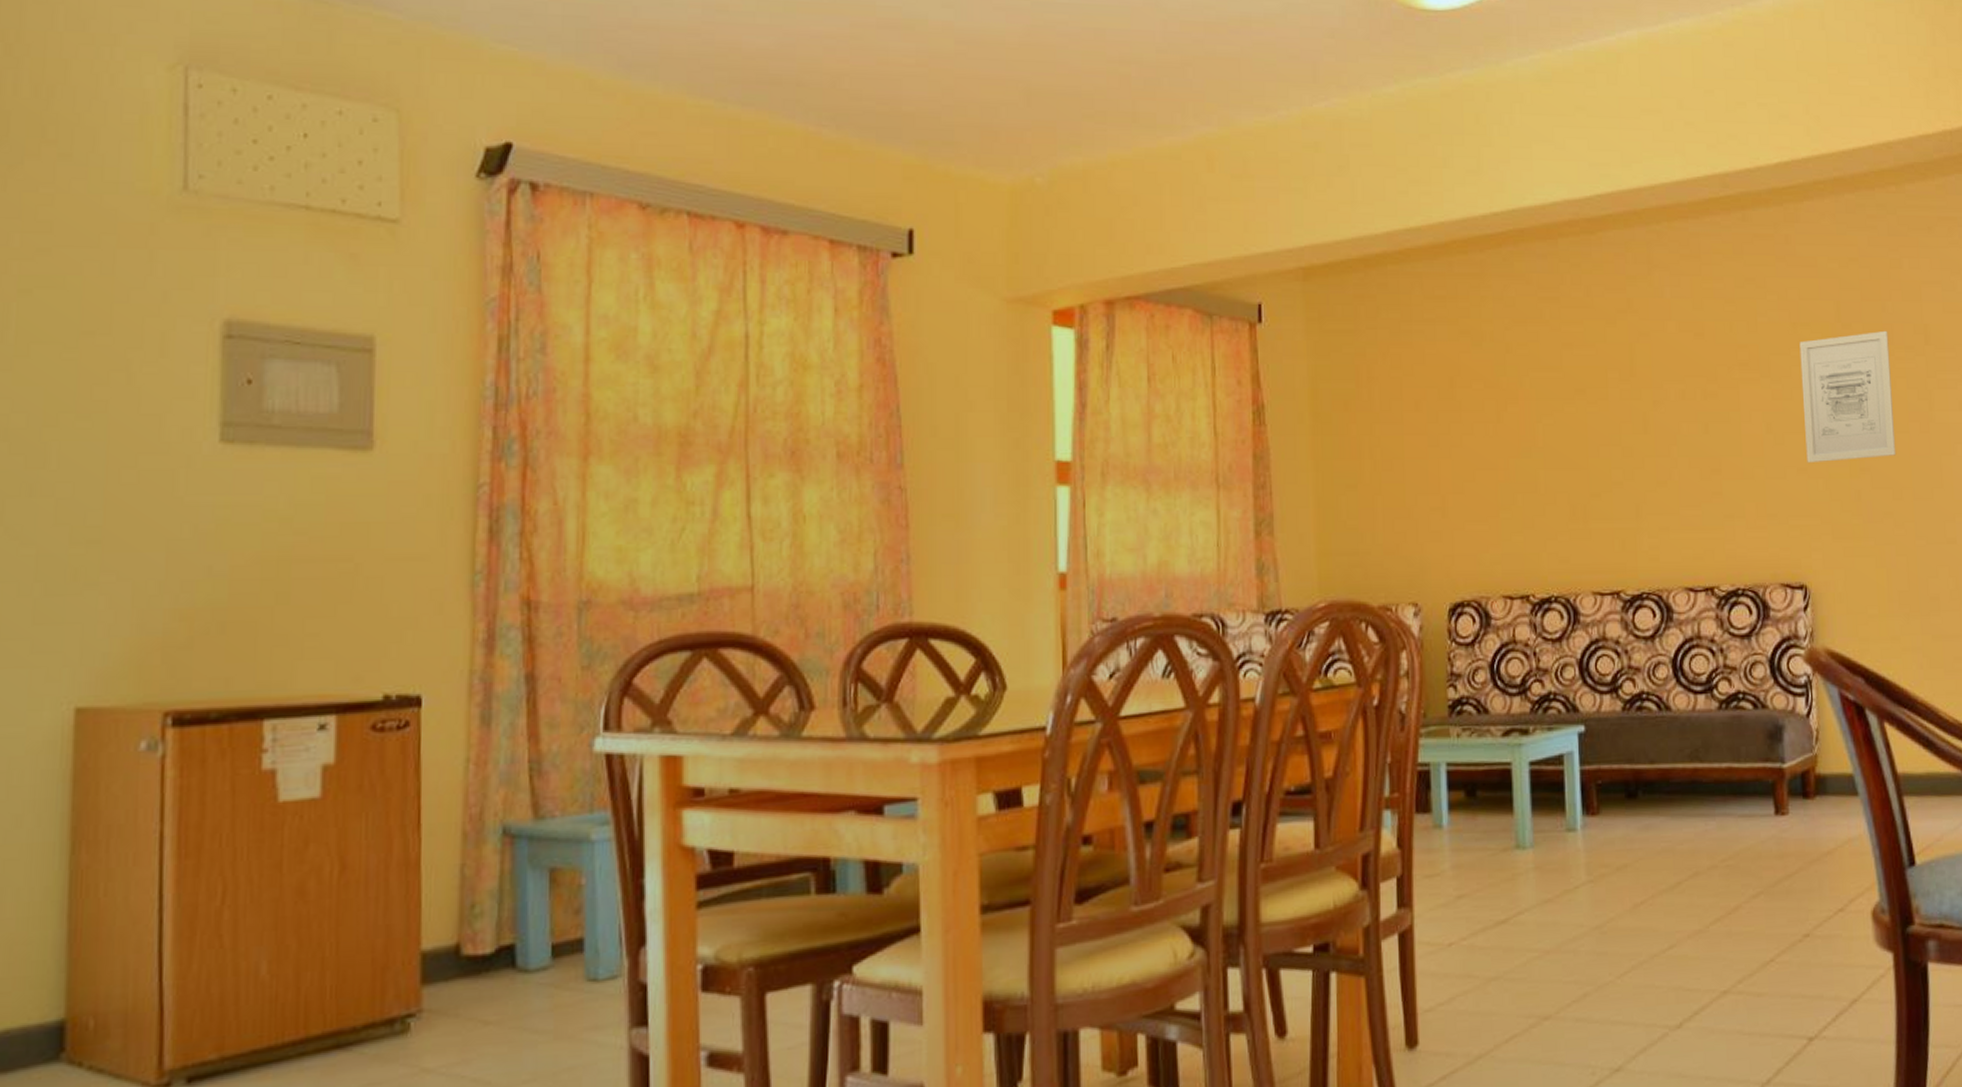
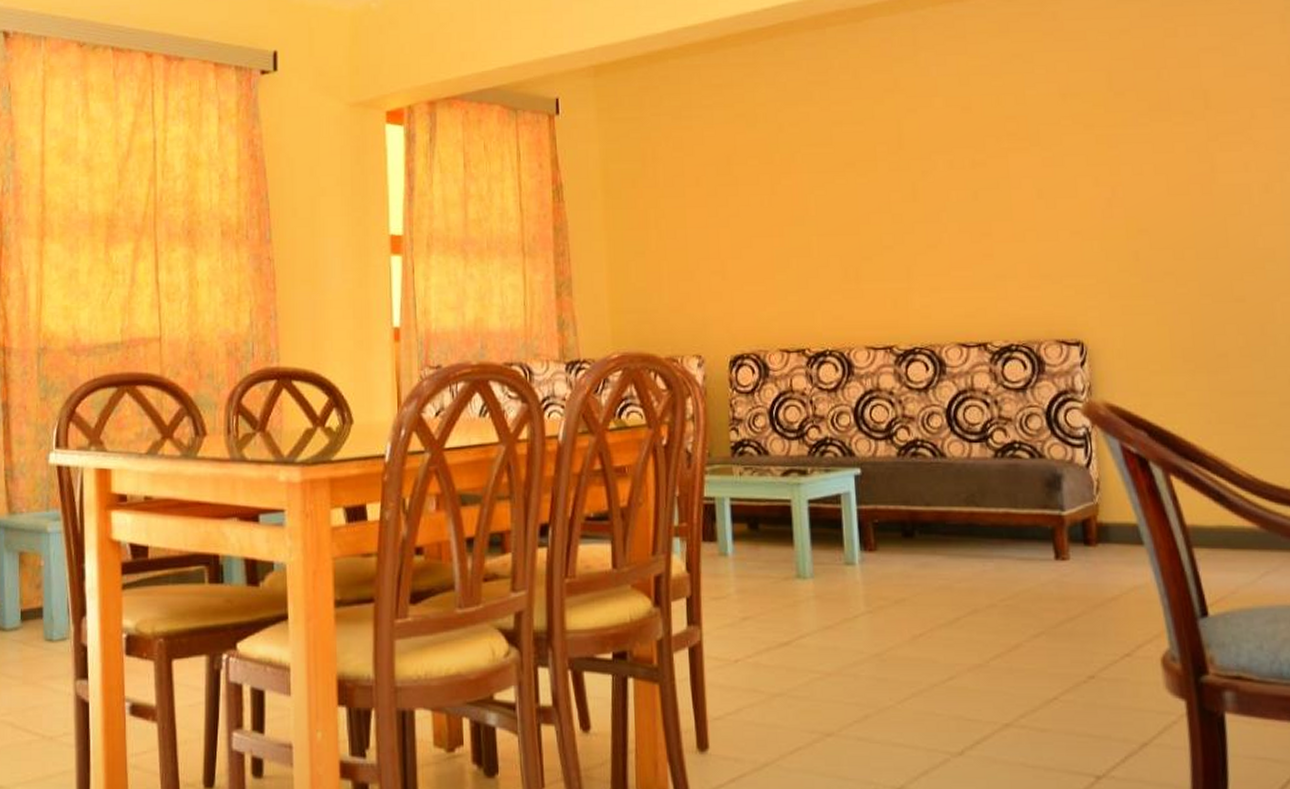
wall art: present [1799,330,1897,463] -> none [1070,97,1177,226]

